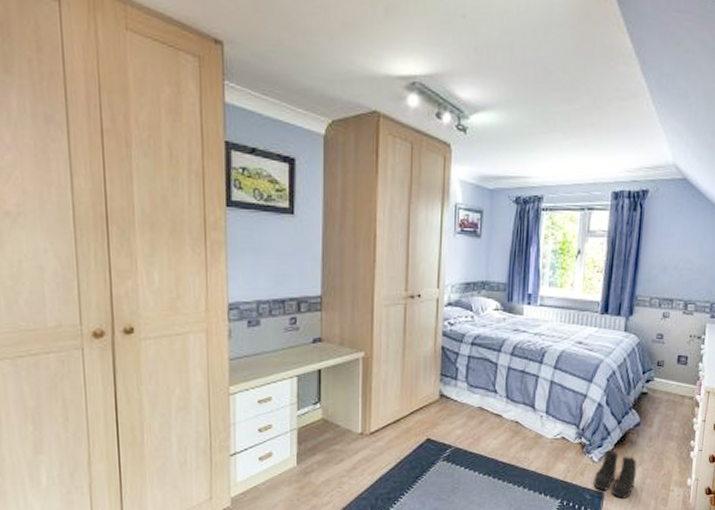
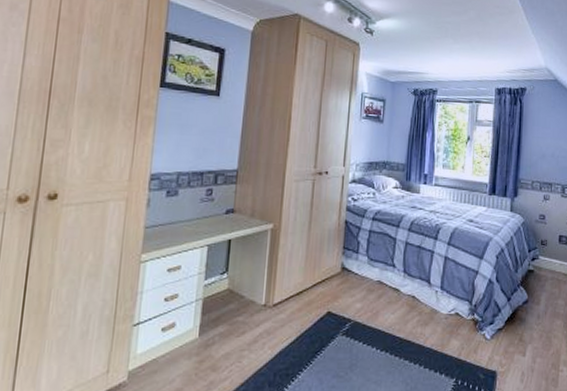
boots: present [593,450,637,499] -> none [486,327,527,378]

